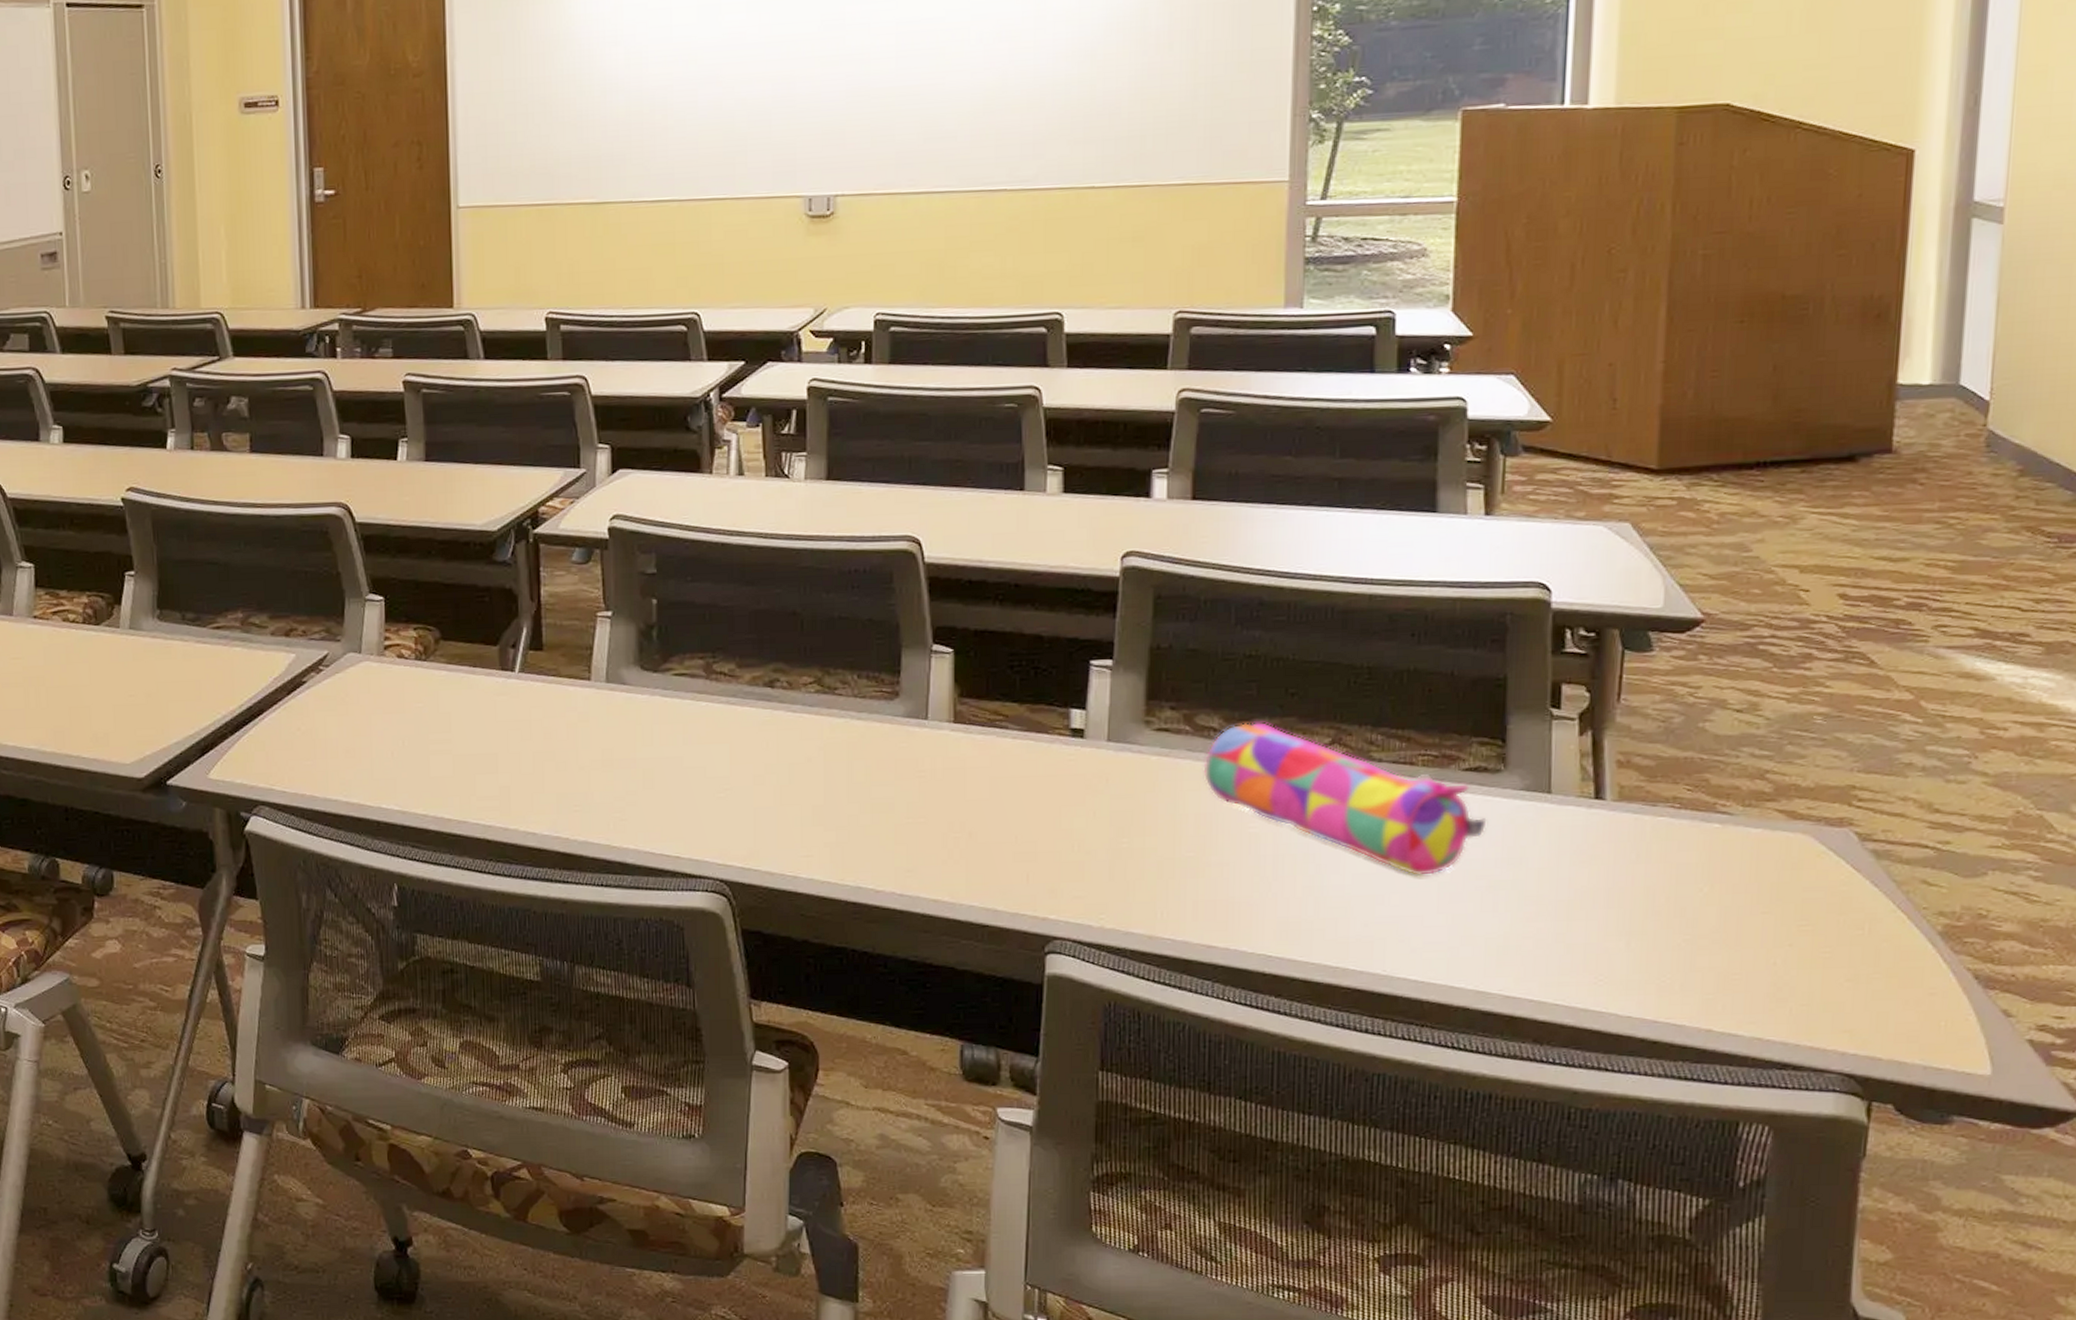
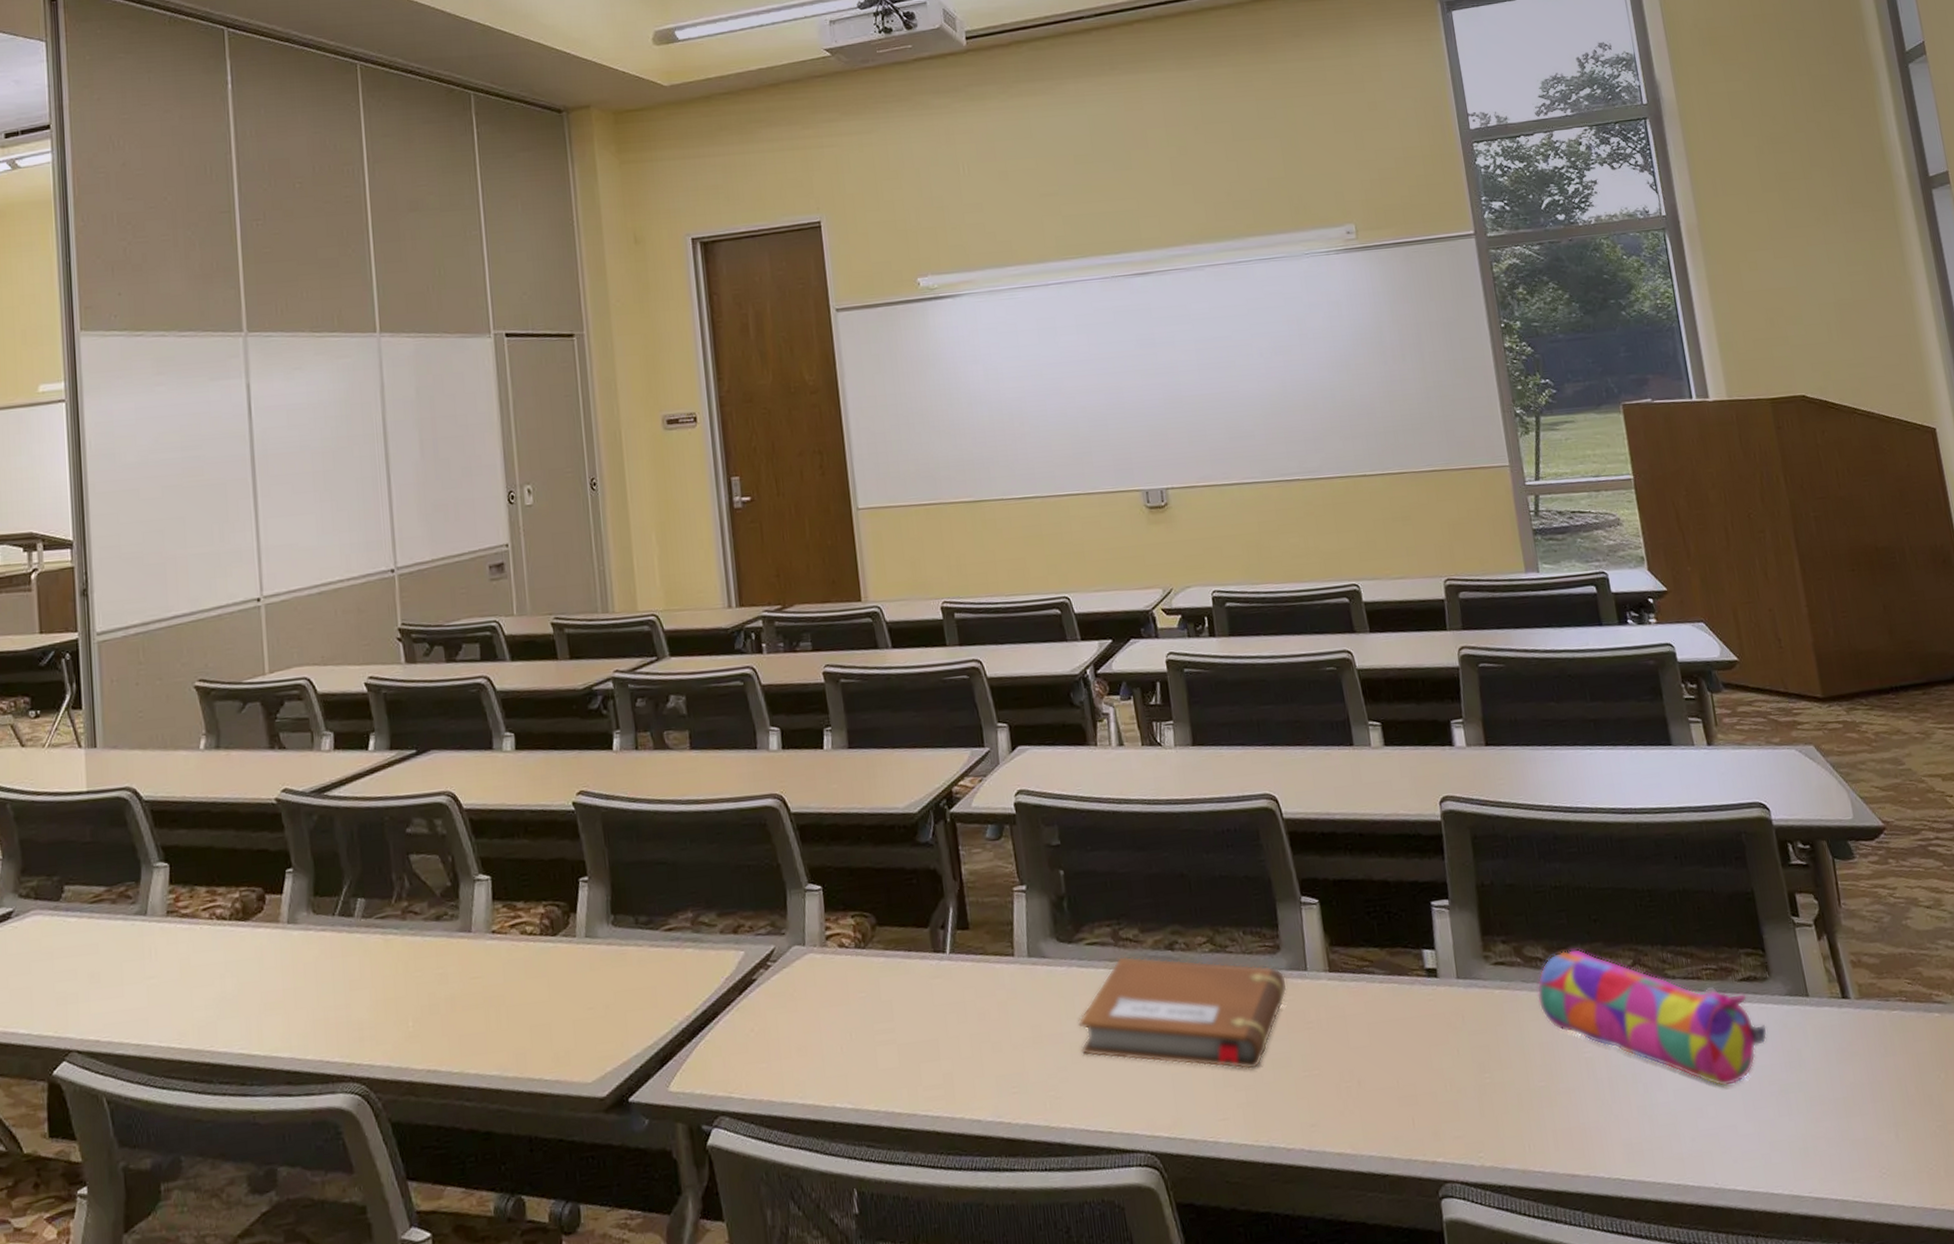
notebook: none [655,690,902,811] -> present [1078,956,1288,1070]

